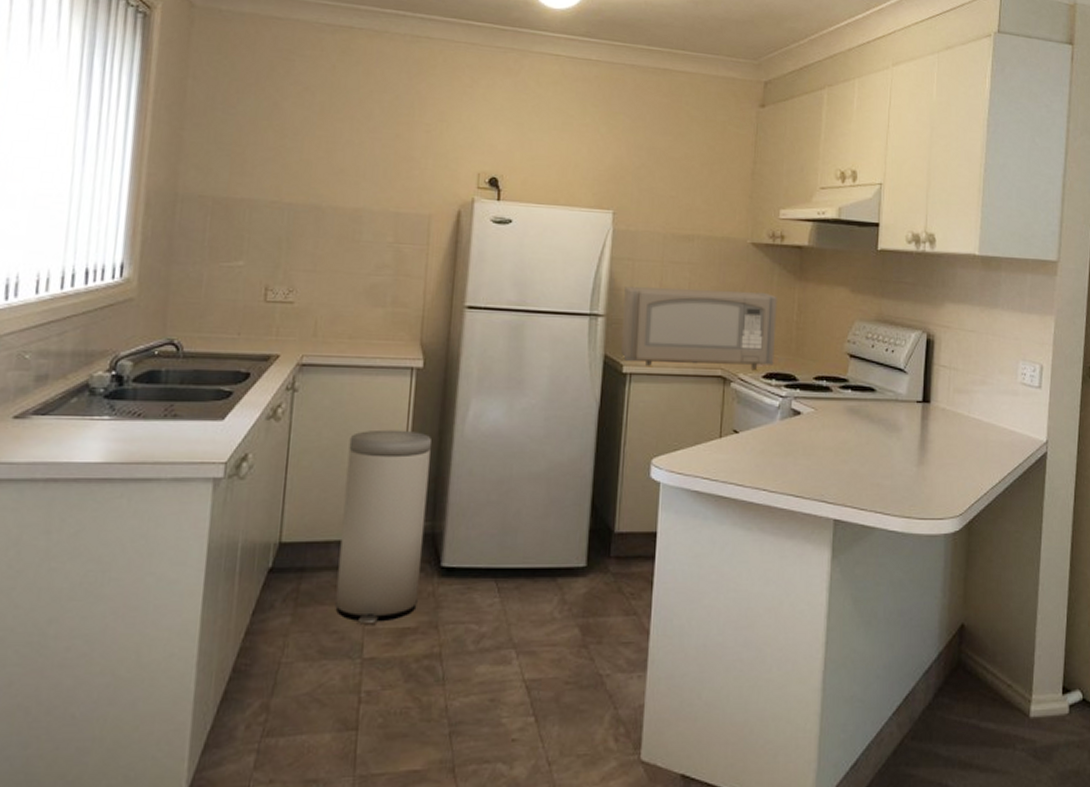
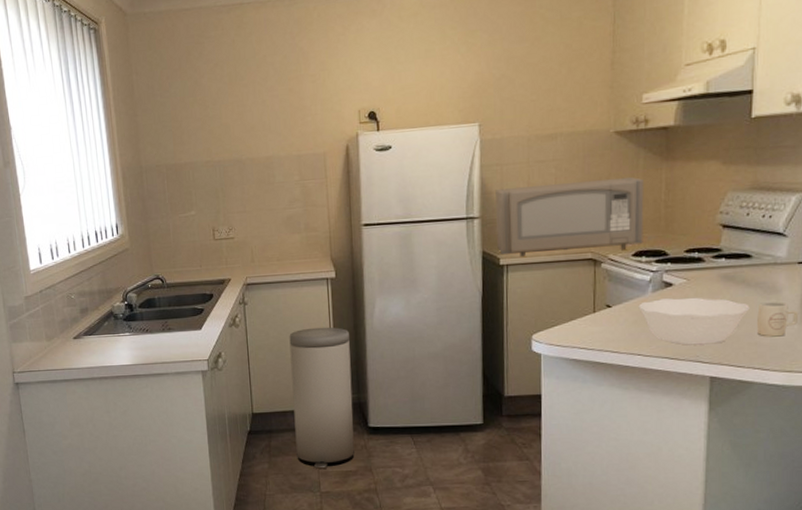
bowl: none [766,428,873,483] -> present [638,297,750,345]
mug: none [879,439,917,479] -> present [757,301,799,337]

